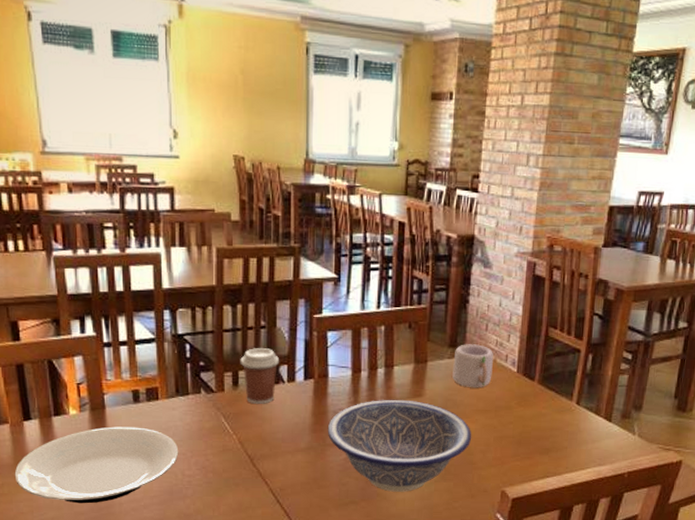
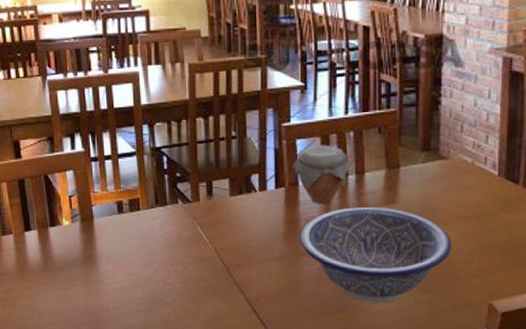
plate: present [14,426,179,504] -> none [18,236,160,310]
coffee cup: present [240,348,280,405] -> none [213,158,251,214]
jar: none [322,337,380,396] -> present [292,145,351,203]
mug: present [452,344,493,388] -> none [427,147,471,194]

